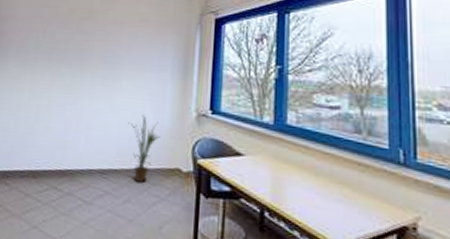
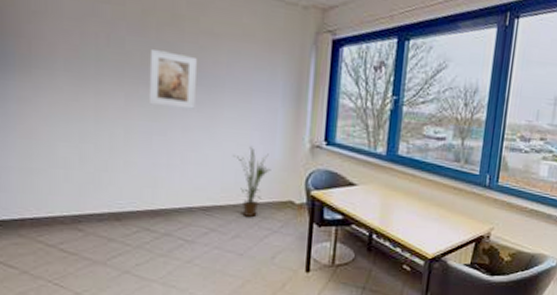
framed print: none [66,38,104,83] -> present [148,49,197,109]

